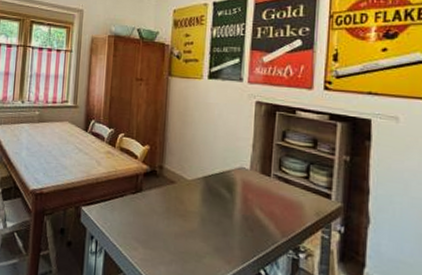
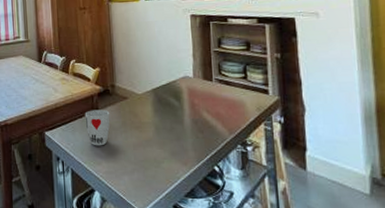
cup: none [126,190,154,230] -> present [84,109,110,146]

